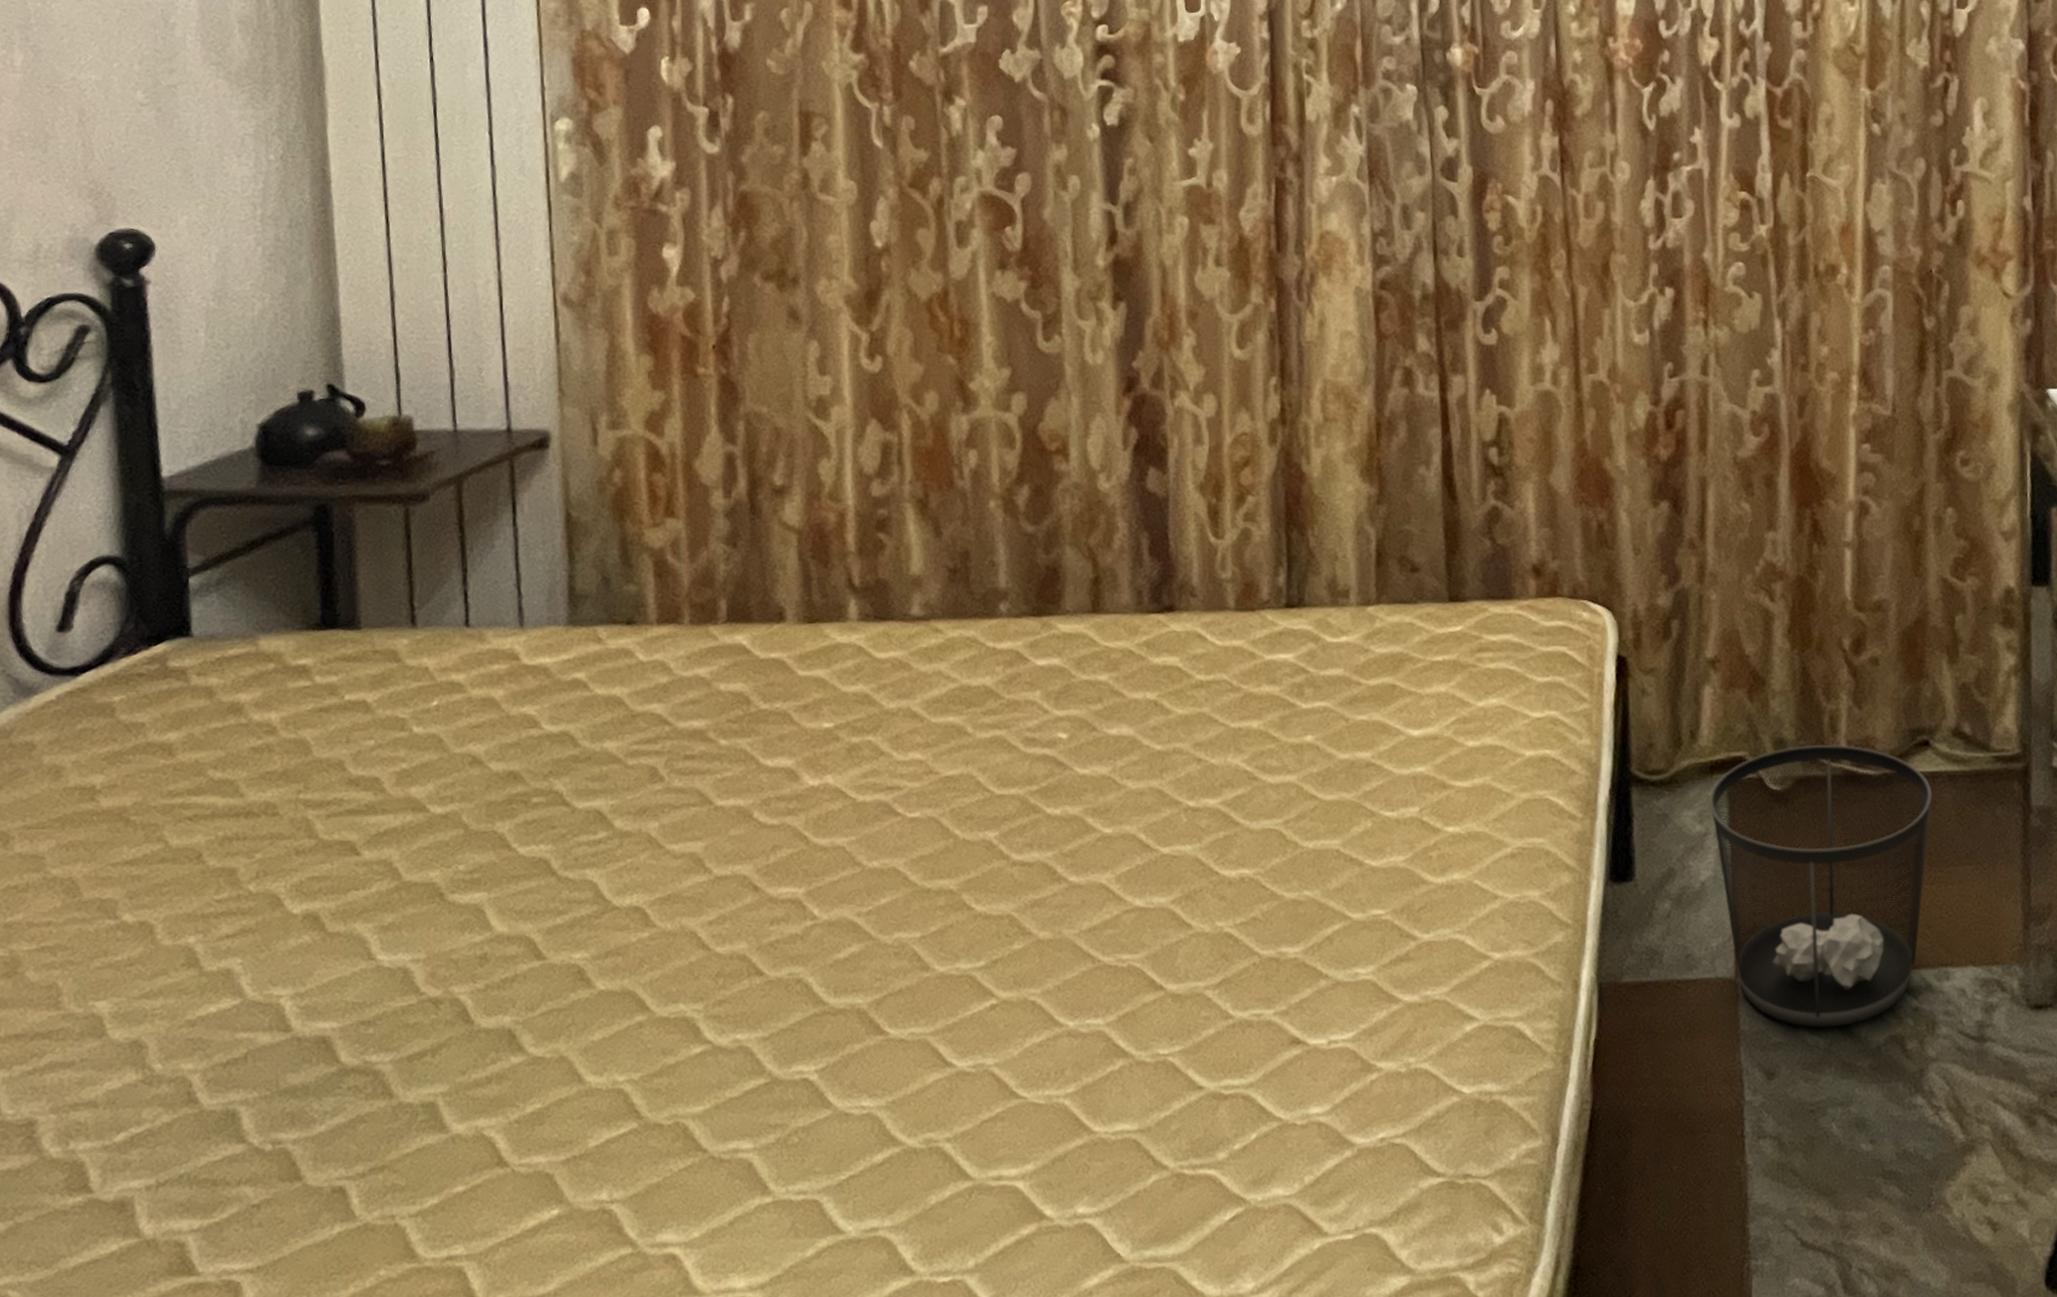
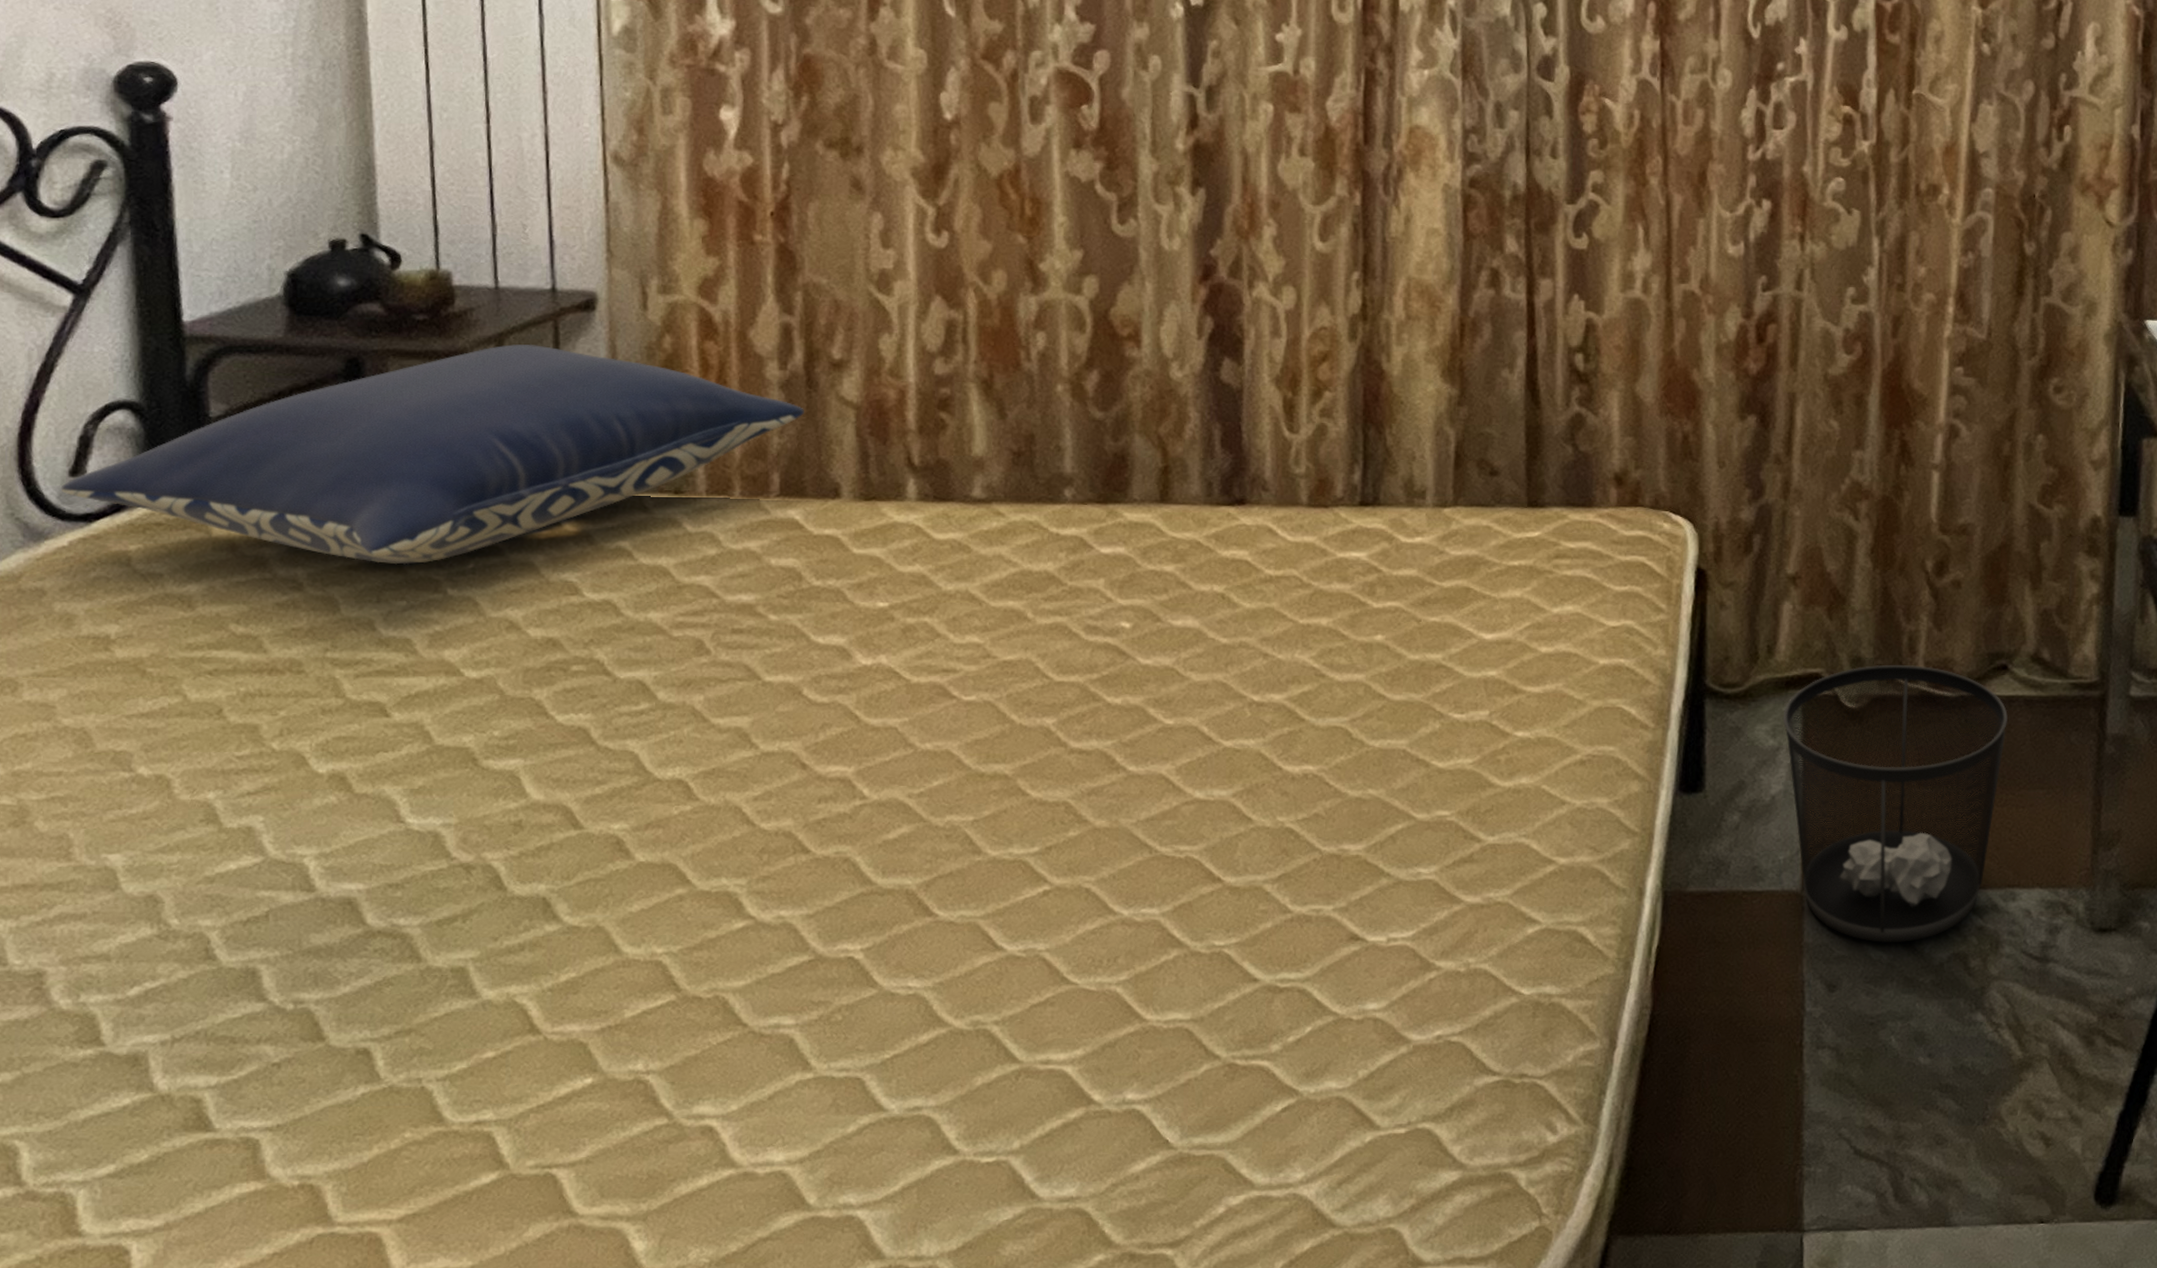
pillow: none [49,484,748,705] -> present [60,344,804,565]

